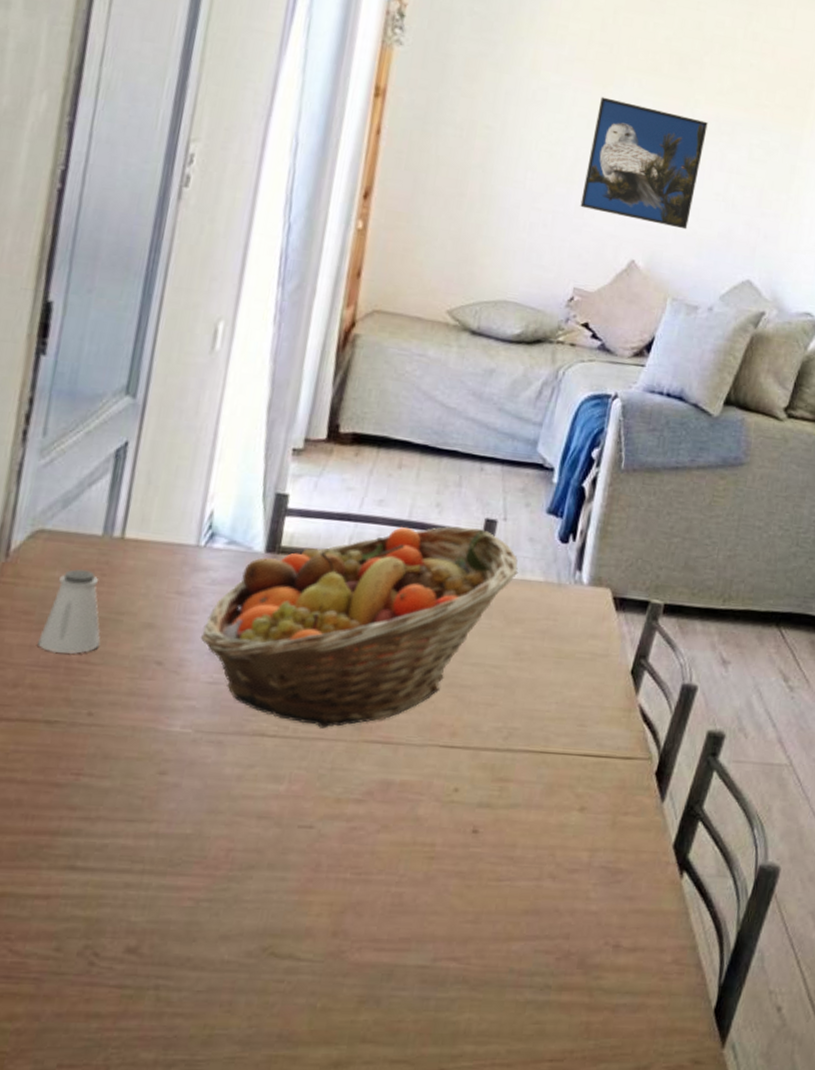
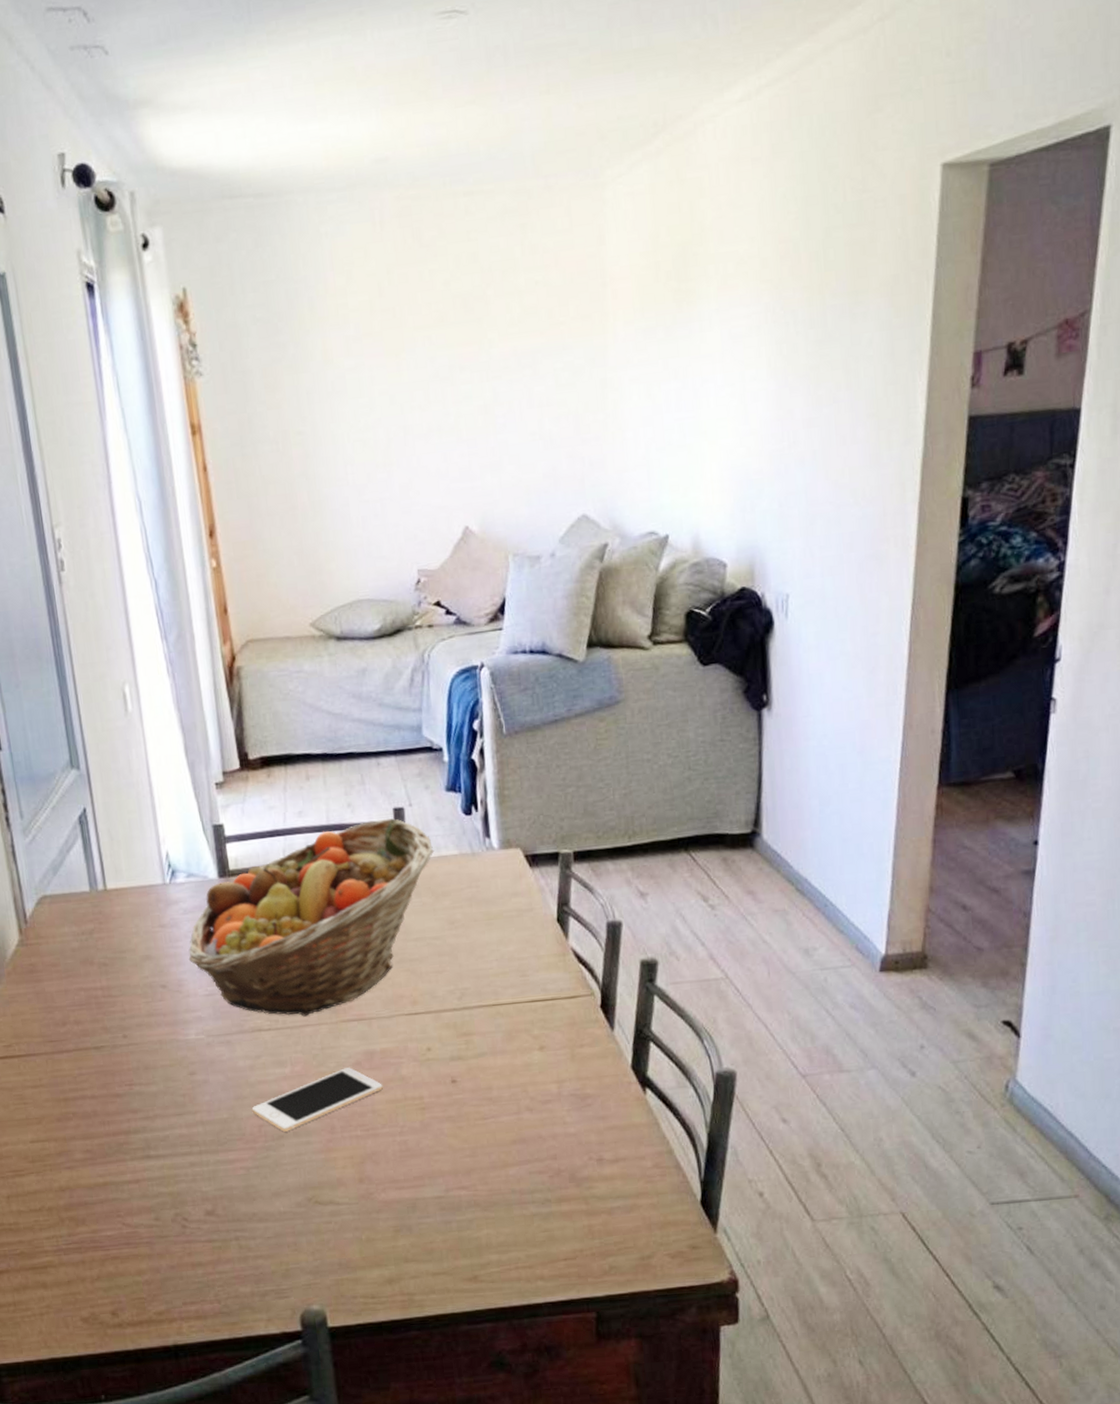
saltshaker: present [38,568,101,654] -> none [69,921,116,993]
cell phone: none [224,796,392,861] -> present [251,1067,383,1132]
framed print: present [580,96,708,230] -> none [396,359,512,488]

